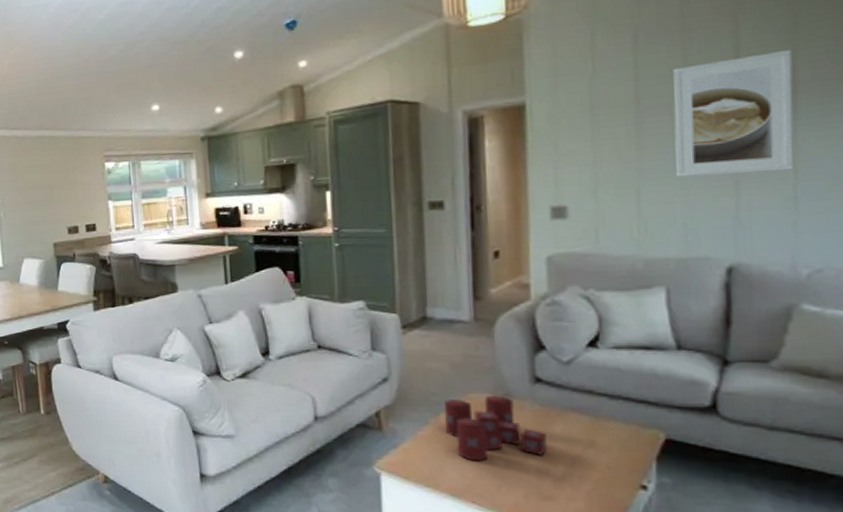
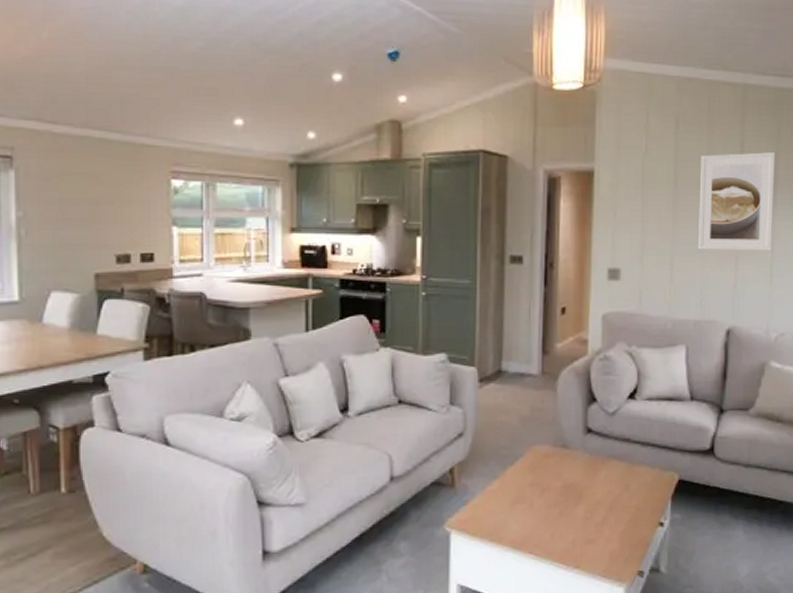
candle: present [445,395,547,461] -> none [512,446,592,512]

